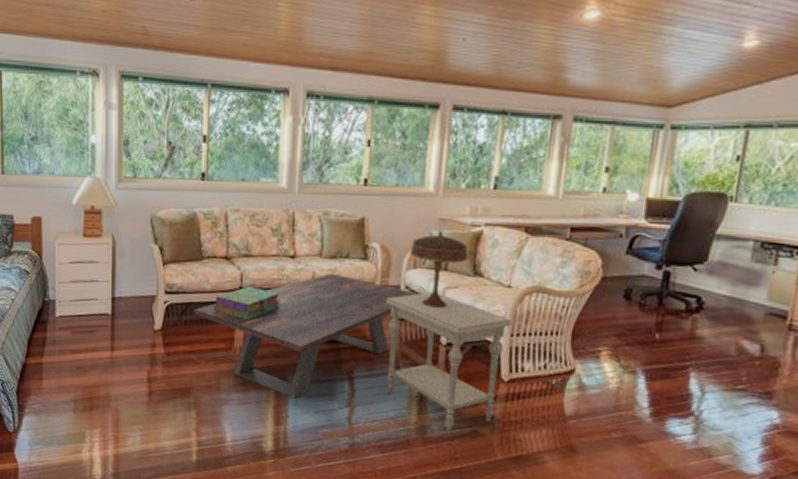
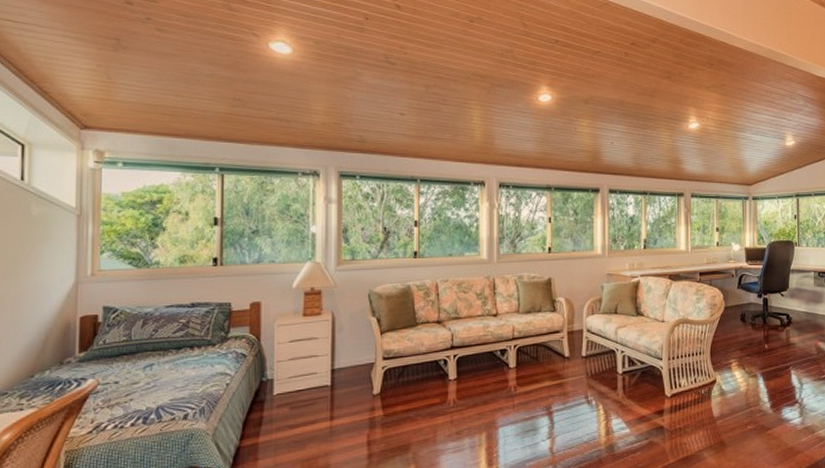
coffee table: present [194,273,421,399] -> none [411,325,599,439]
stack of books: present [213,286,280,321] -> none [428,344,486,375]
side table: present [385,292,513,434] -> none [573,333,668,448]
table lamp: present [410,231,468,308] -> none [588,283,631,344]

